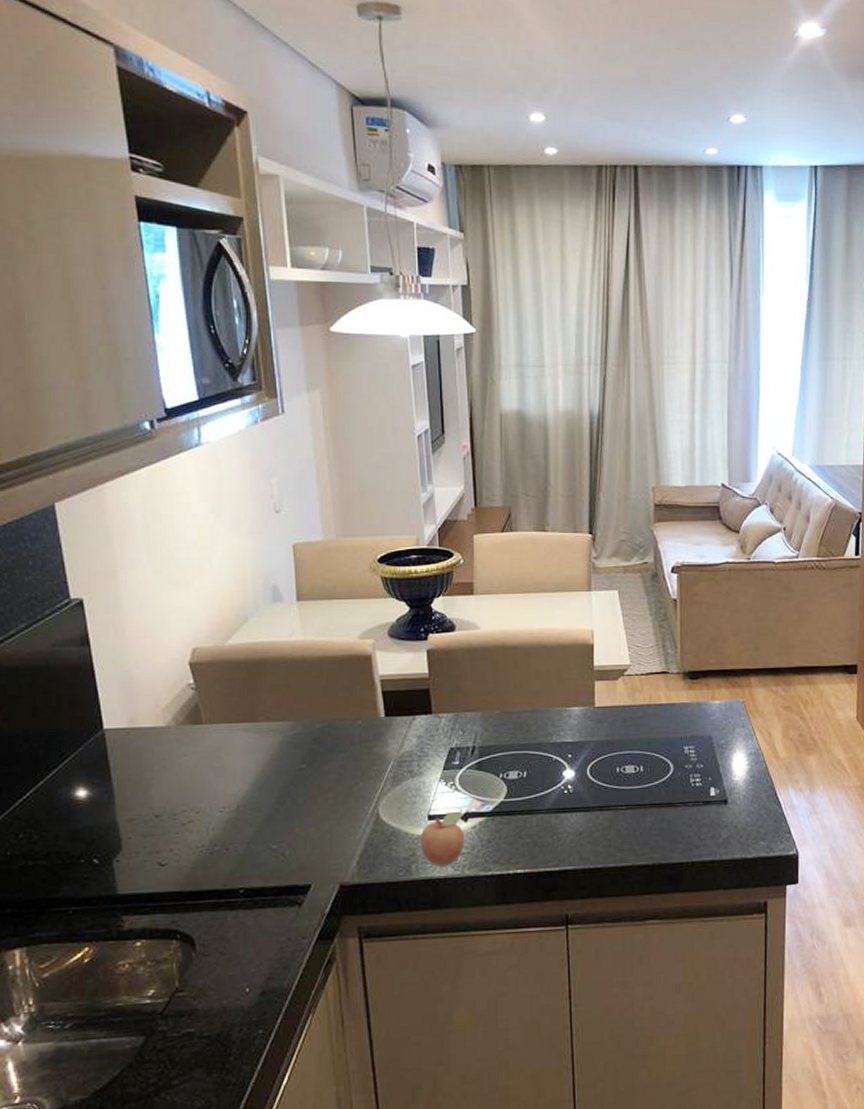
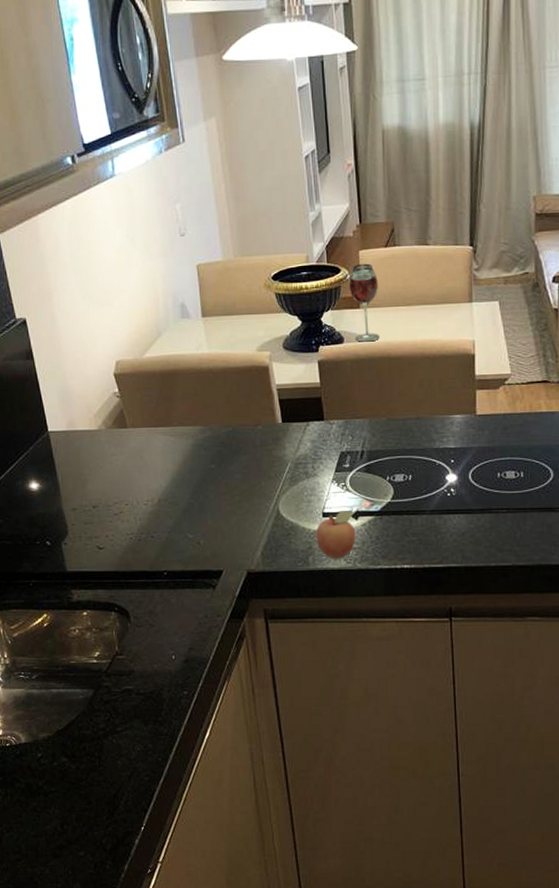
wineglass: none [462,548,494,630] -> present [349,263,379,342]

